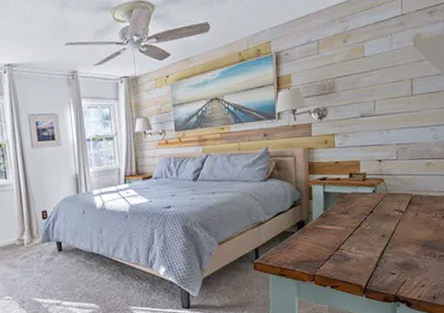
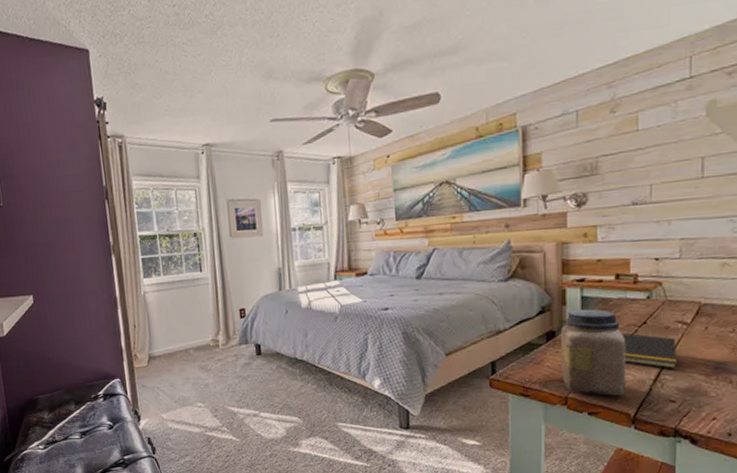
jar: none [308,202,359,272] -> present [560,309,626,396]
notepad: none [355,220,395,248] -> present [622,333,677,368]

